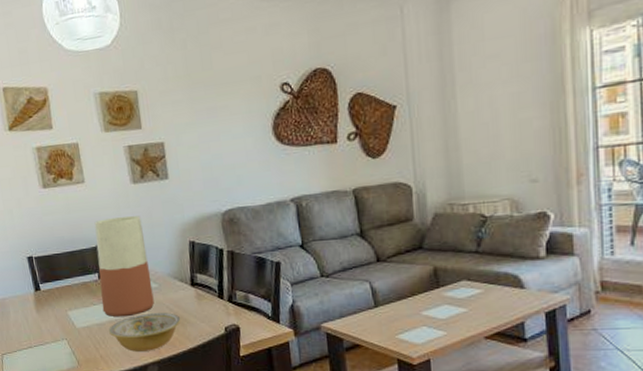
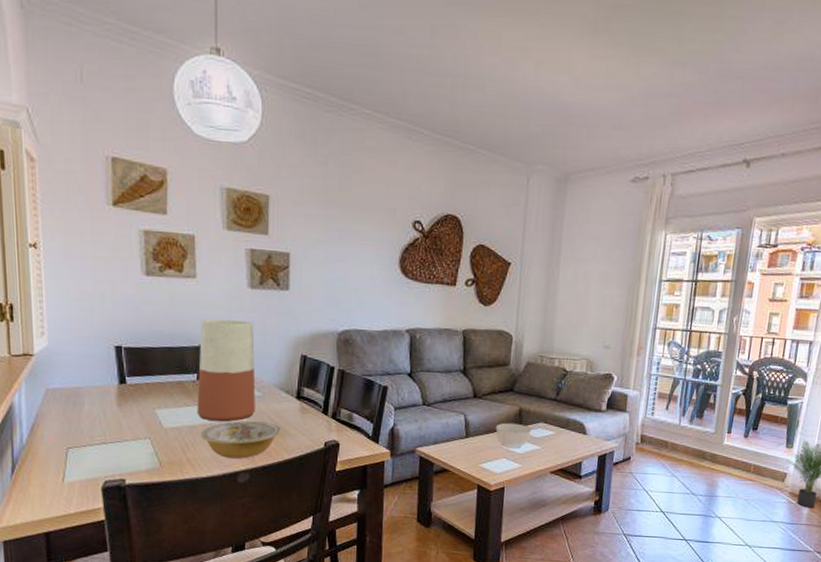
bowl: none [408,284,453,315] -> present [495,422,531,449]

